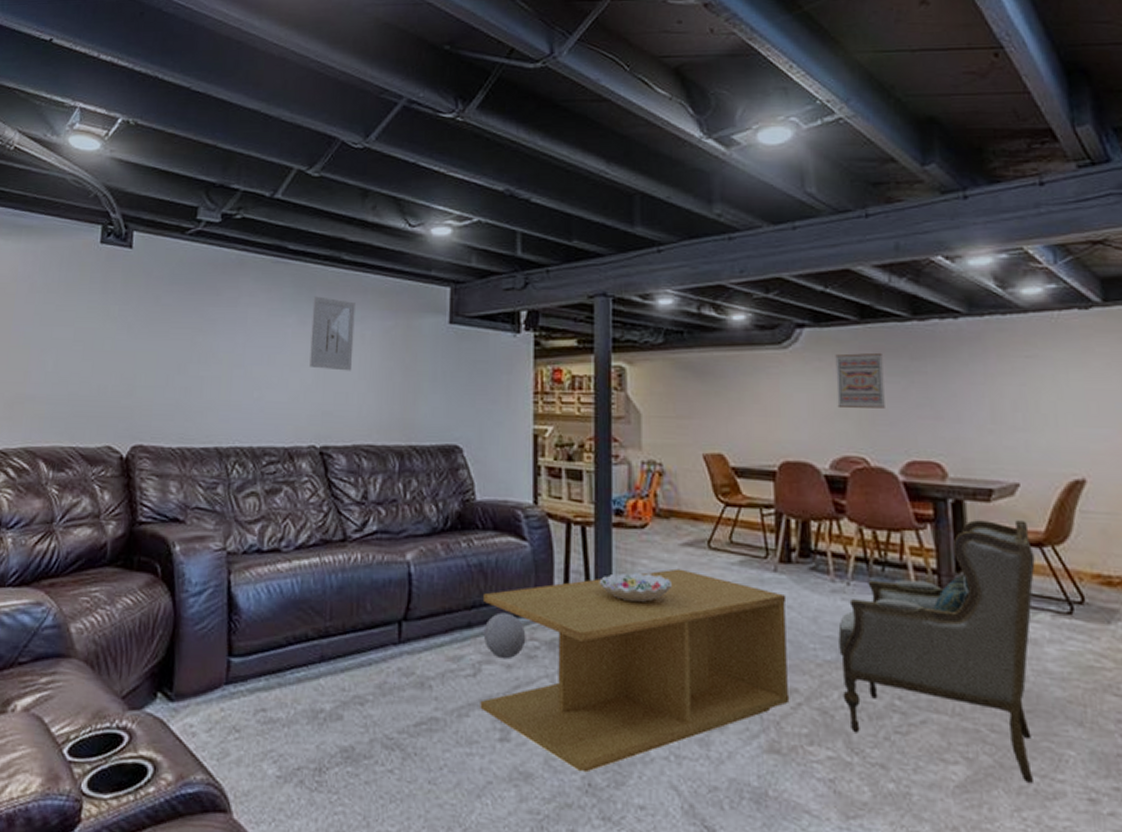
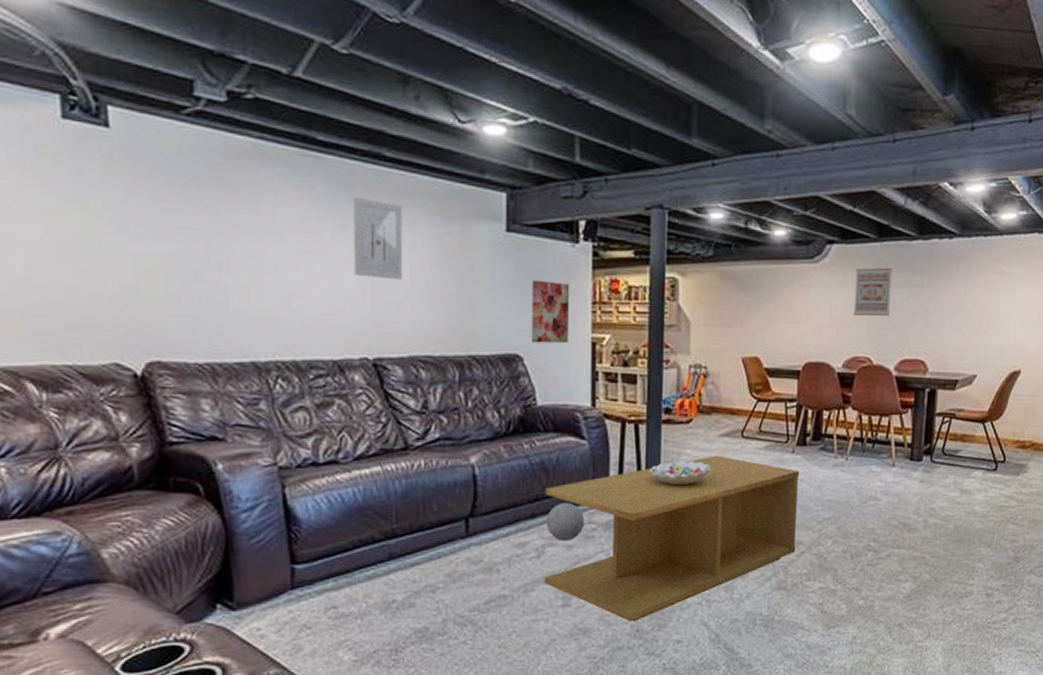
wall art: none [470,370,511,435] -> present [531,280,570,344]
armchair: present [838,520,1035,784] -> none [834,403,979,589]

